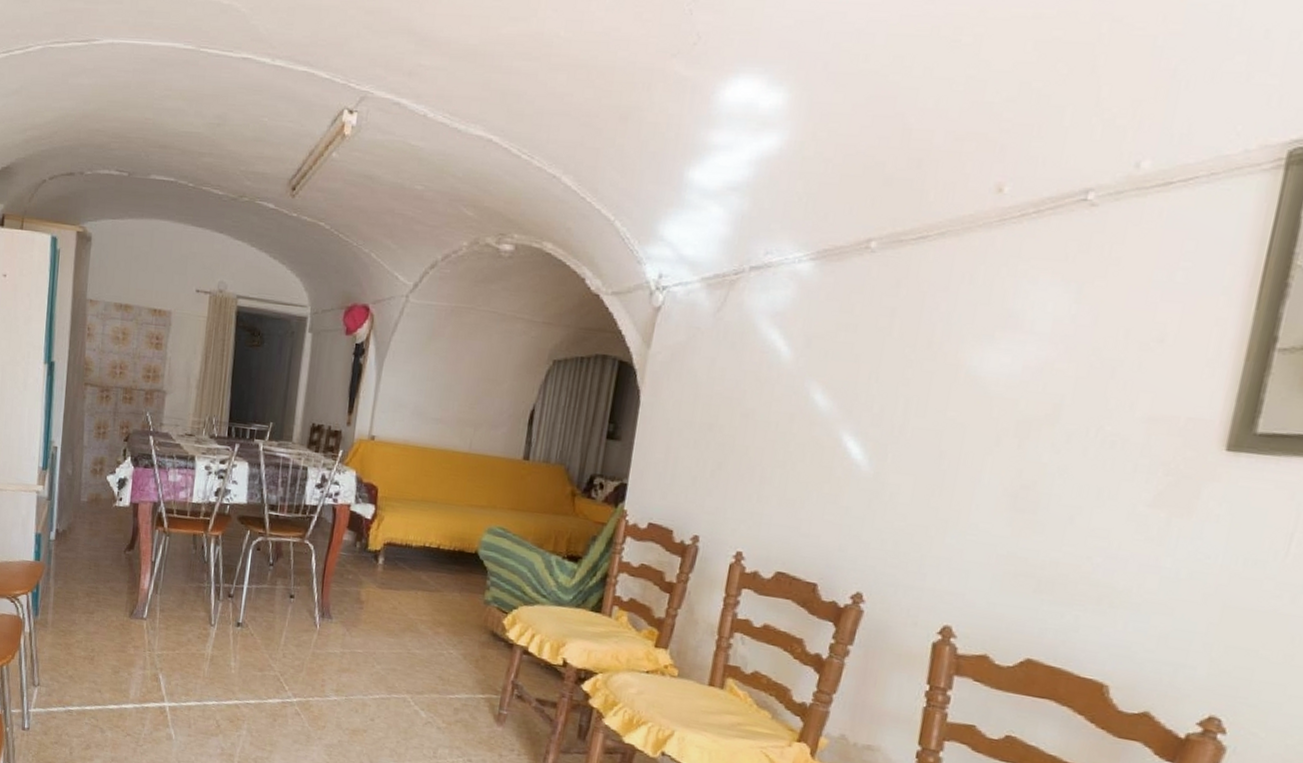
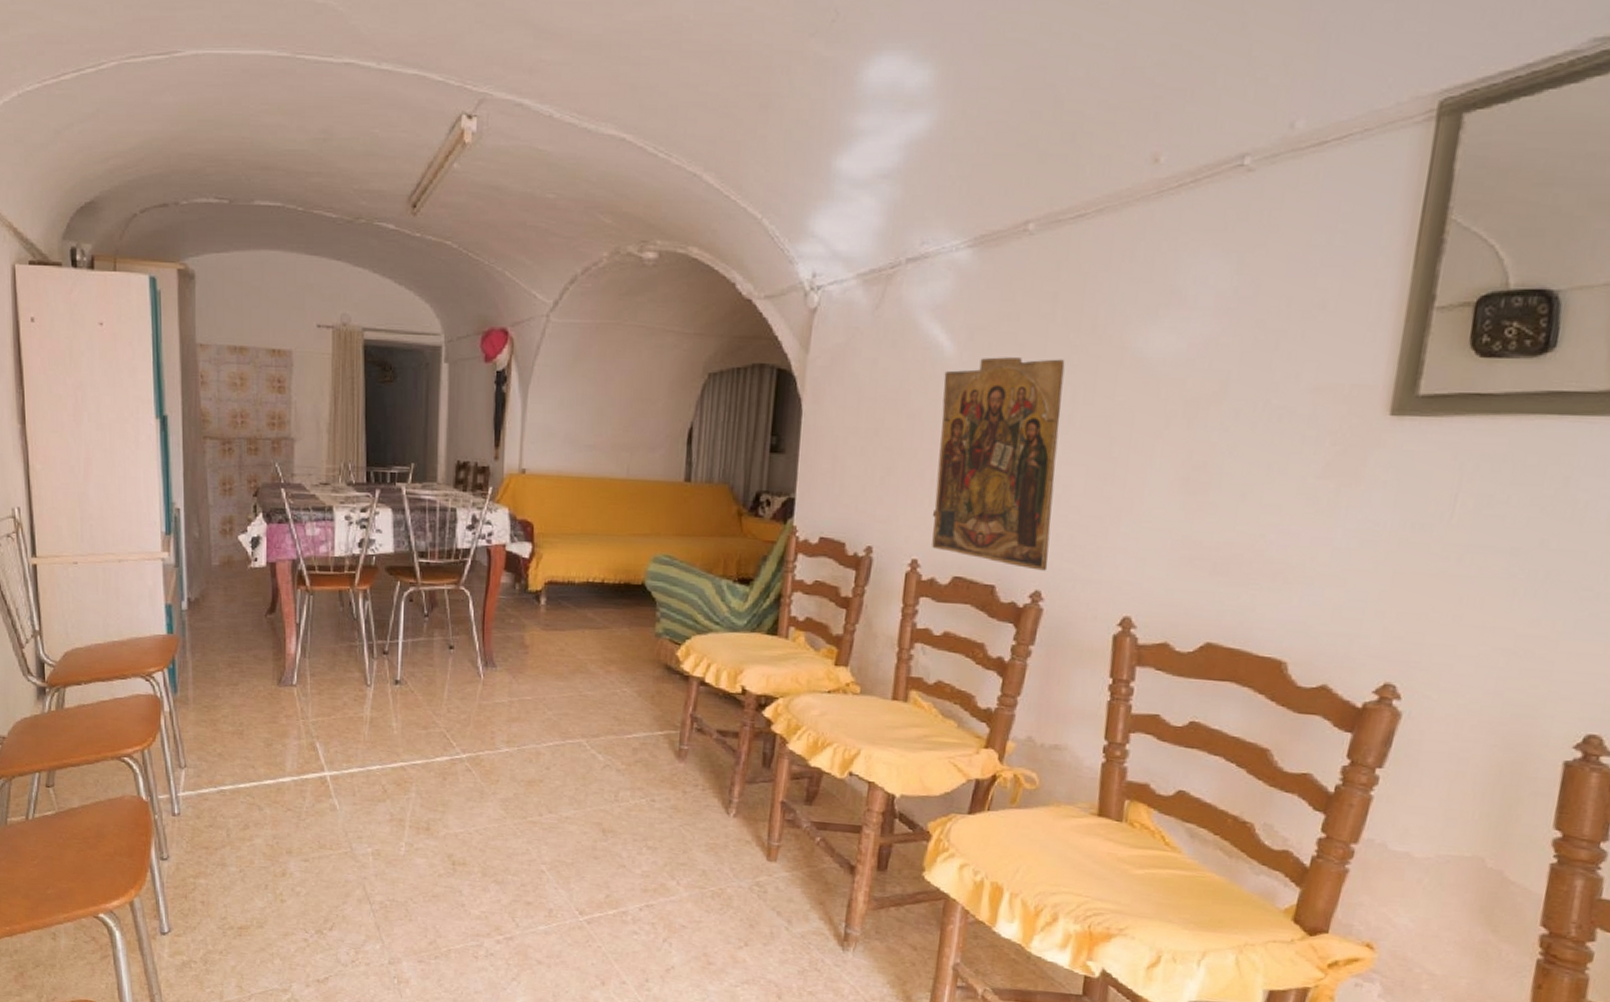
religious icon: none [757,365,900,574] -> present [932,357,1065,571]

